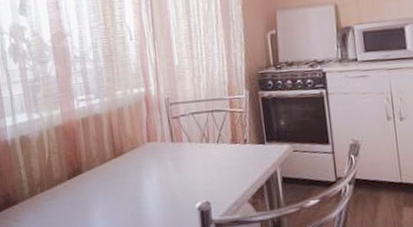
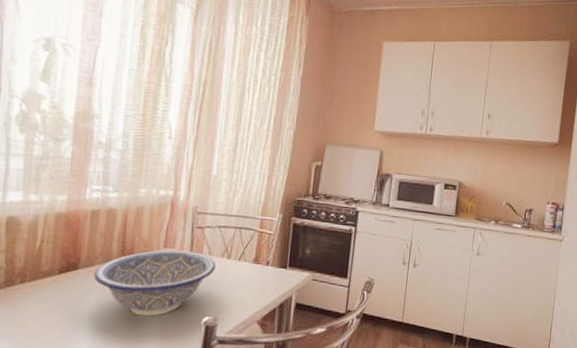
decorative bowl: none [95,141,197,209] -> present [94,250,216,317]

